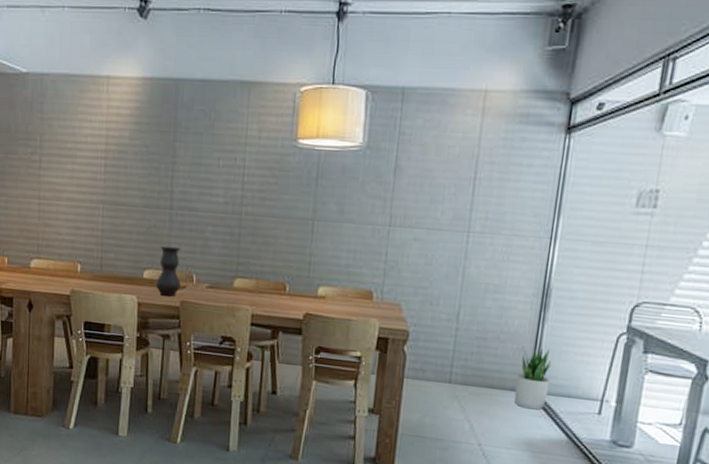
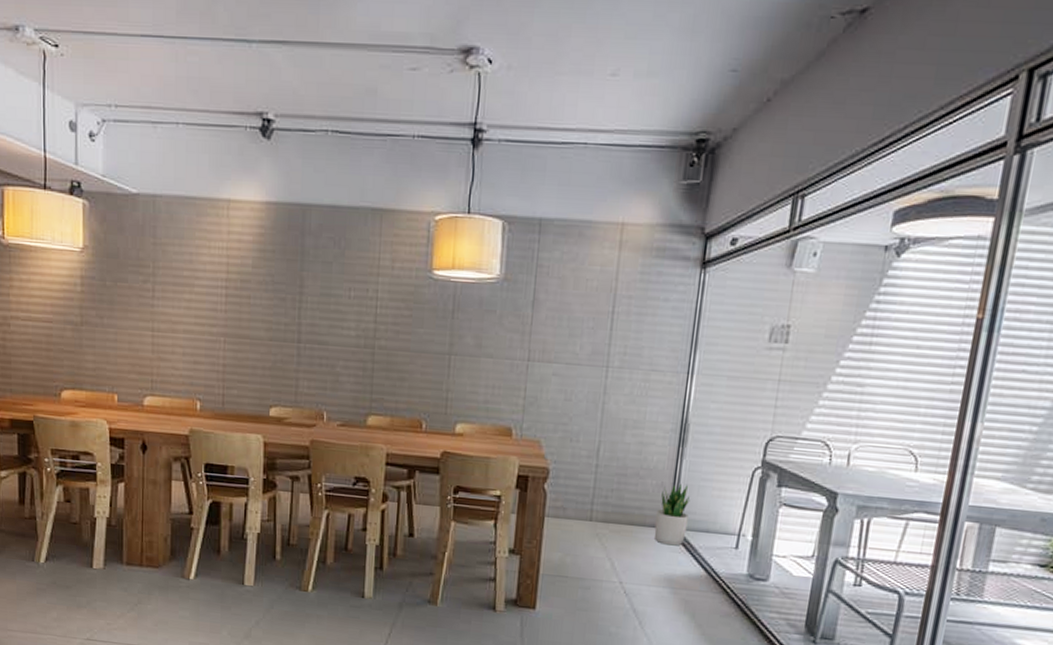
vase: present [156,245,181,297] -> none [283,381,310,436]

